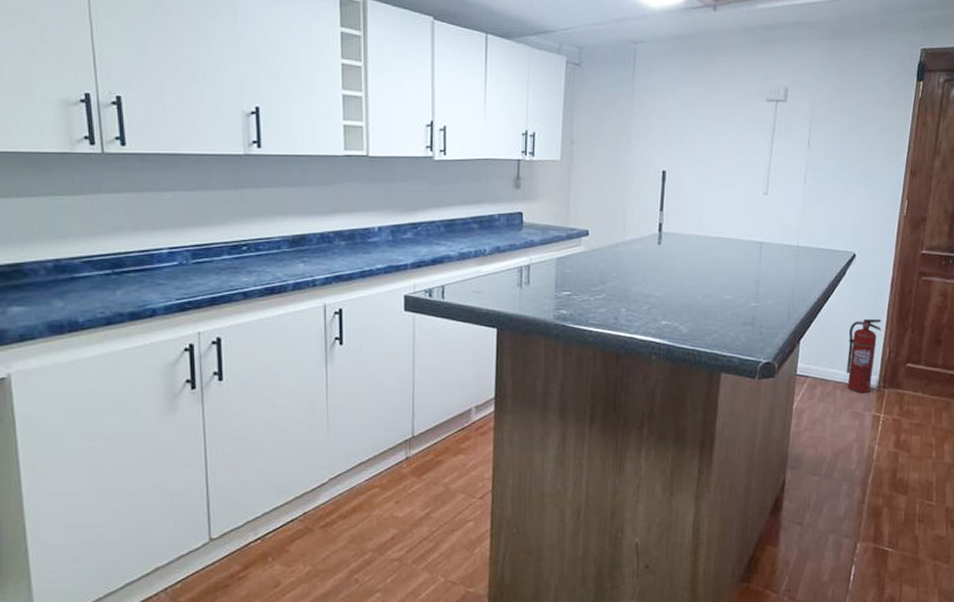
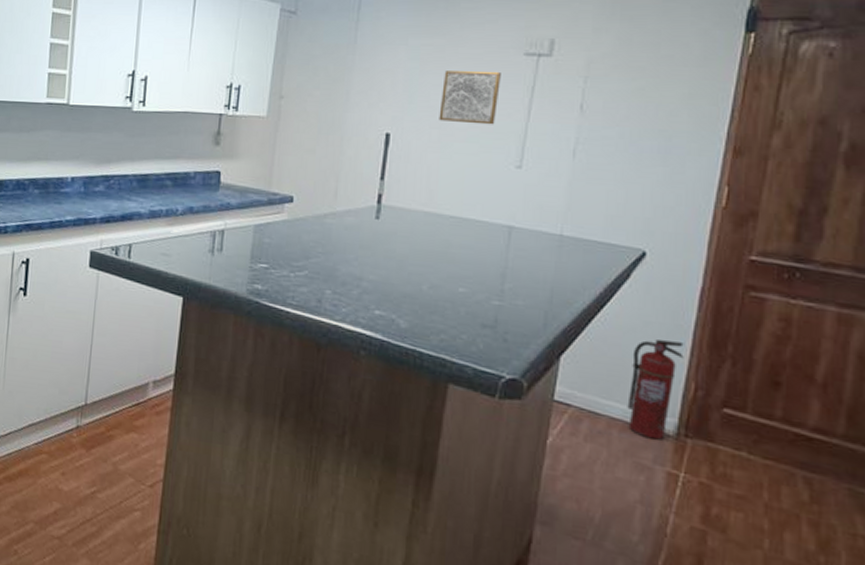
wall art: none [704,115,750,160] -> present [439,71,501,125]

